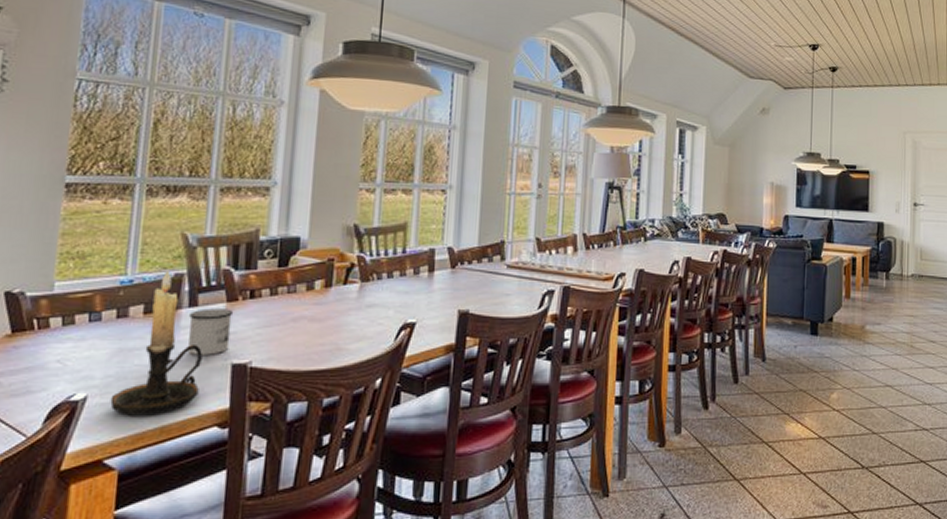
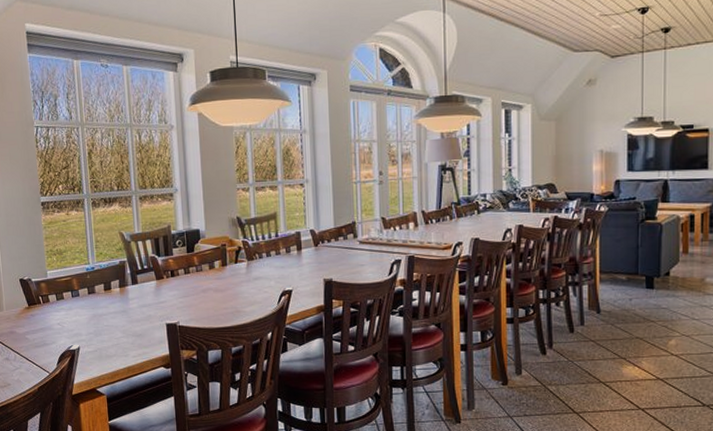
candle holder: present [110,269,202,416] -> none [94,259,148,360]
mug: present [188,308,234,355] -> none [133,285,163,318]

